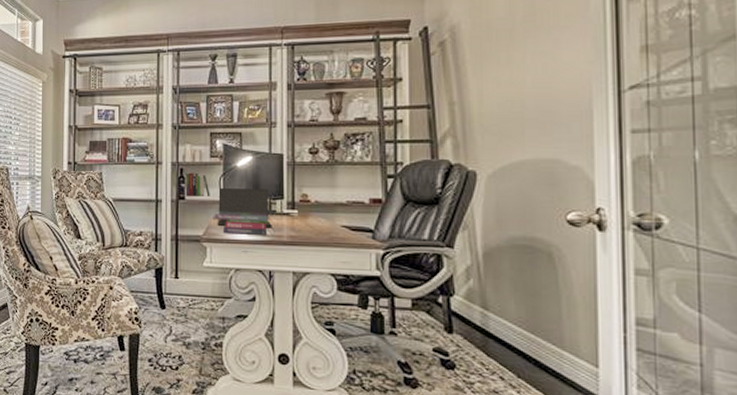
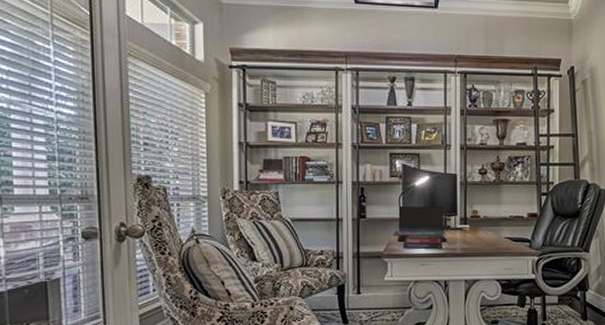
books: present [185,172,210,196] -> none [366,191,390,214]

